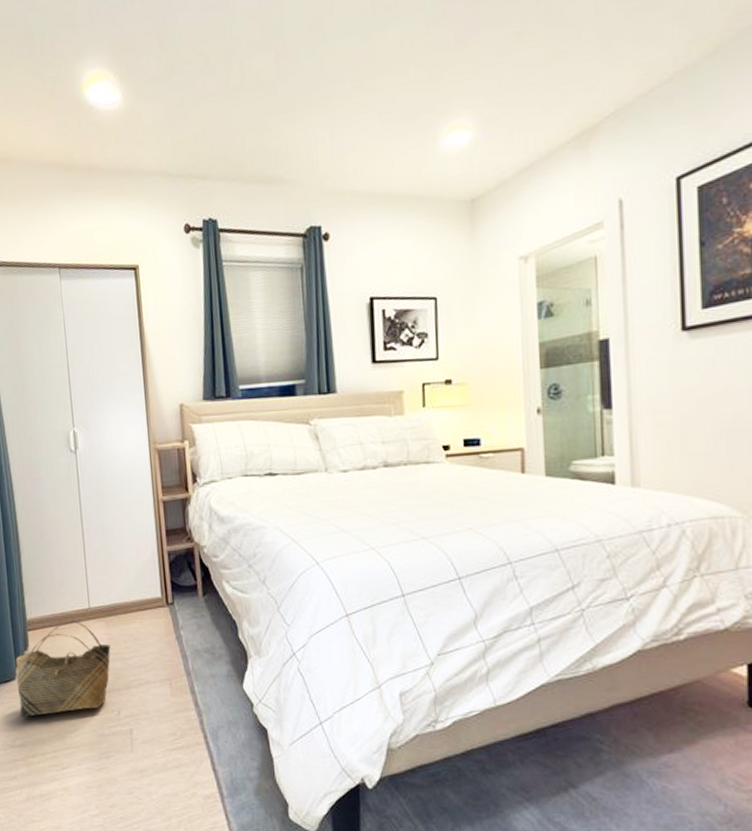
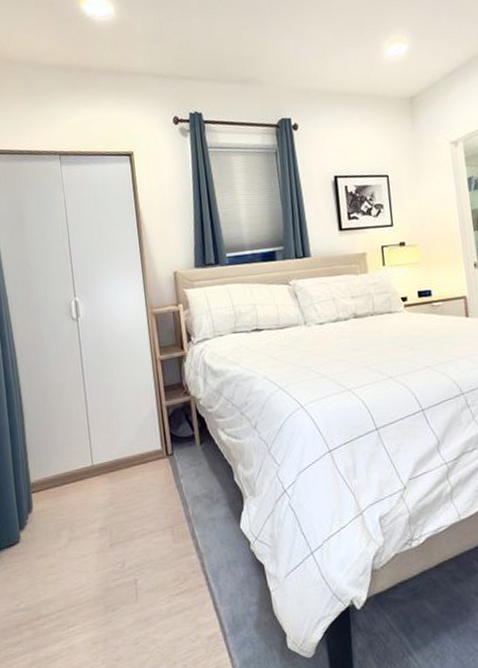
basket: present [15,620,111,718] -> none [19,478,114,581]

